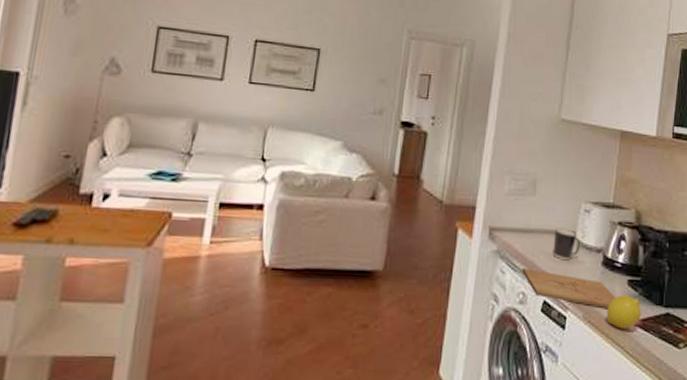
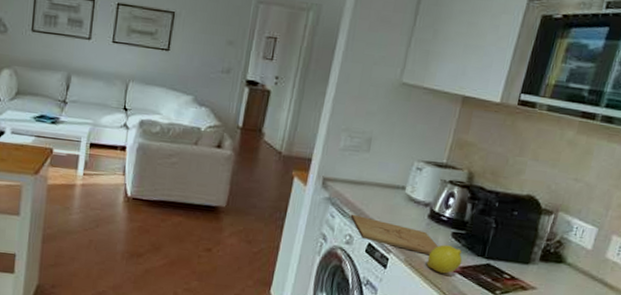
mug: present [552,228,581,261] -> none [381,182,410,211]

